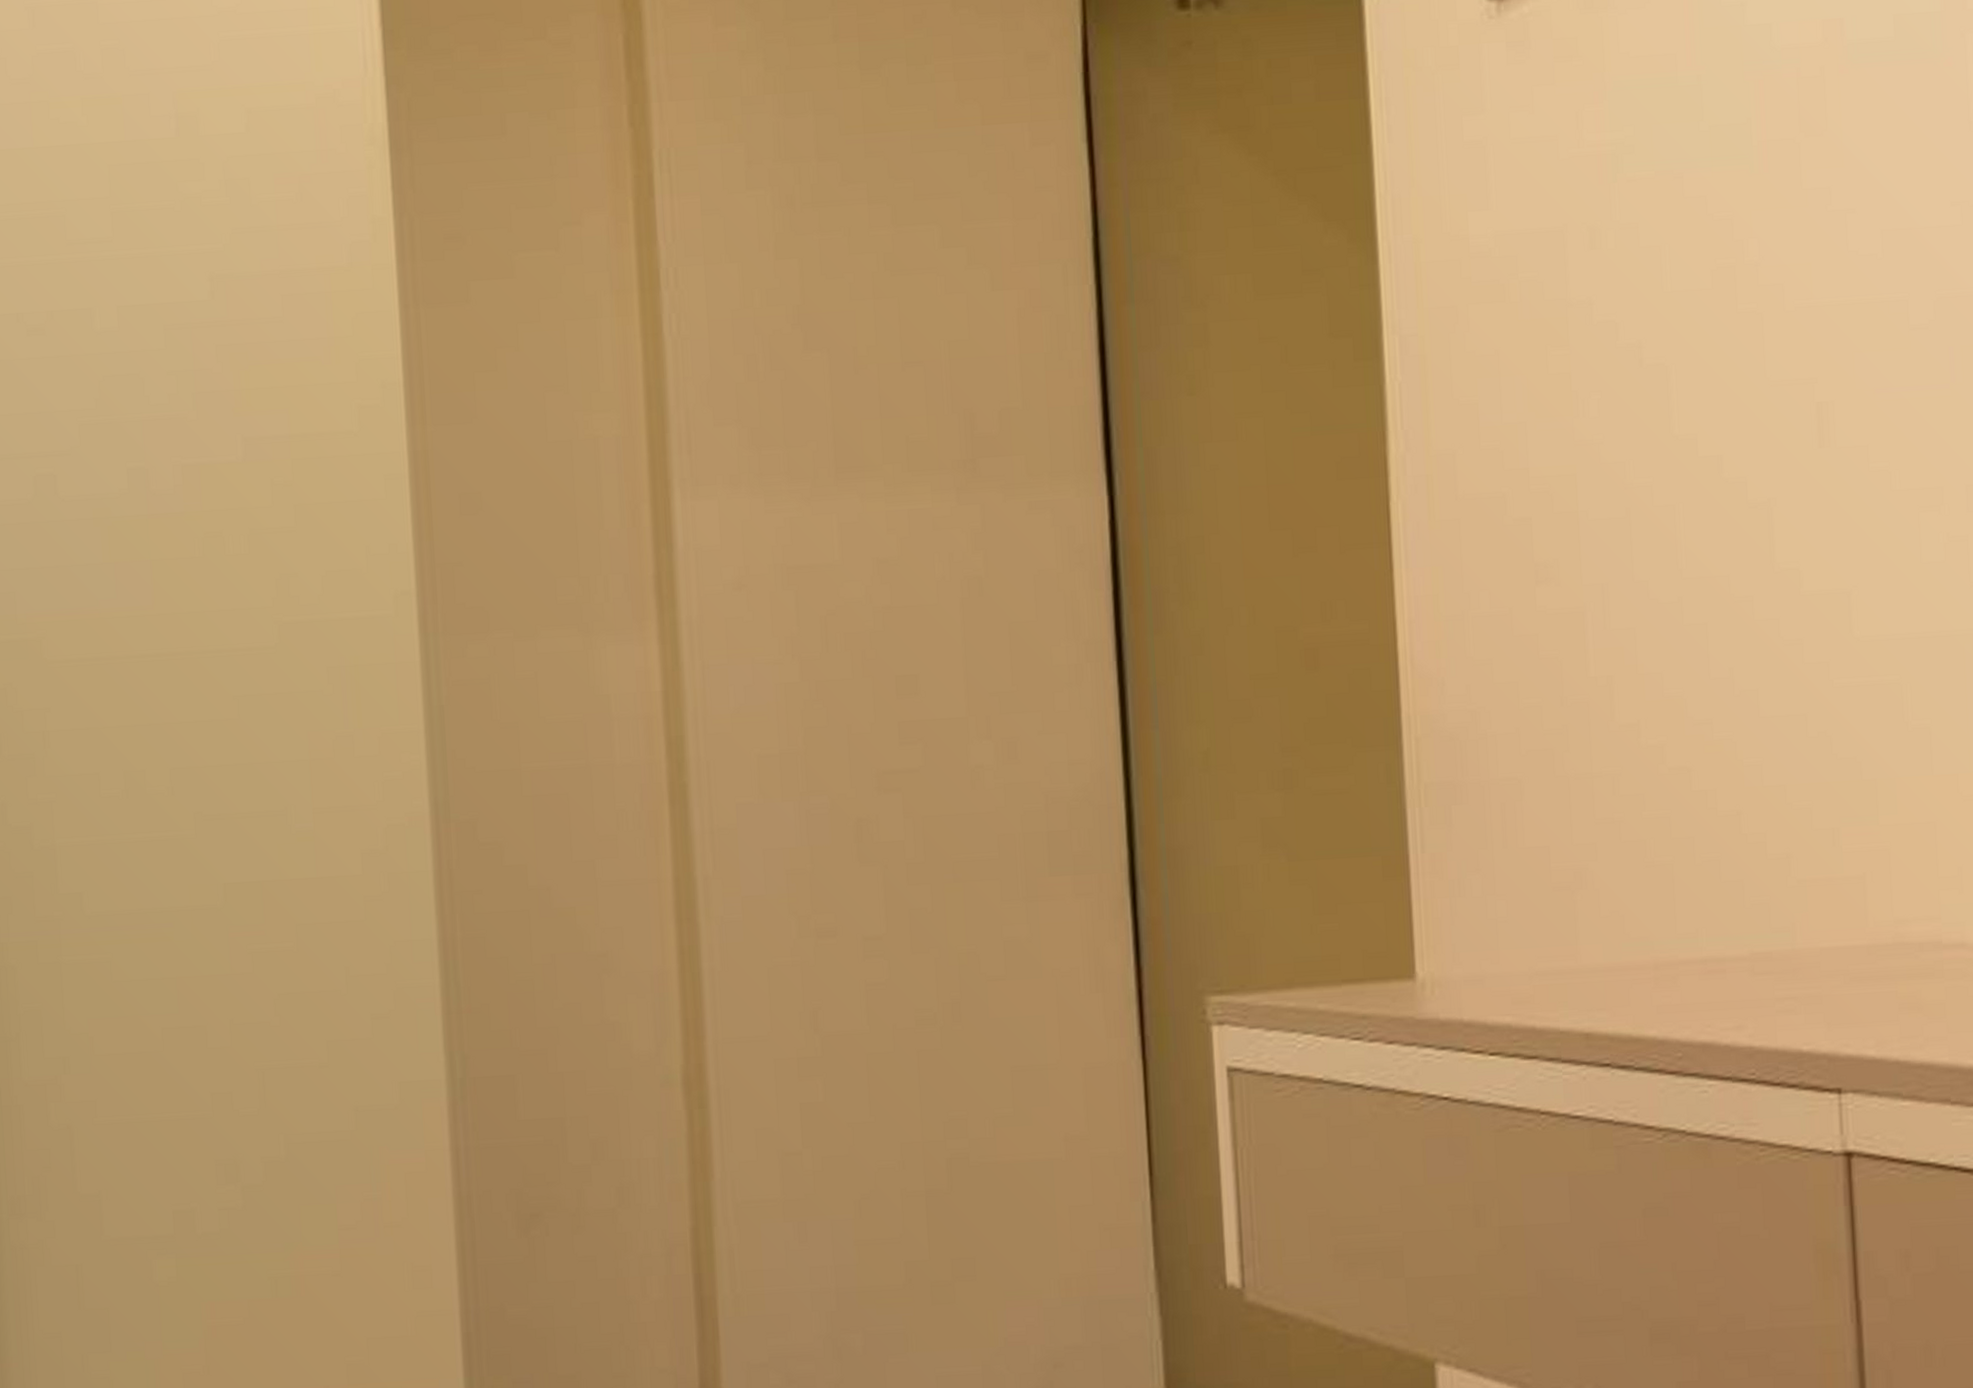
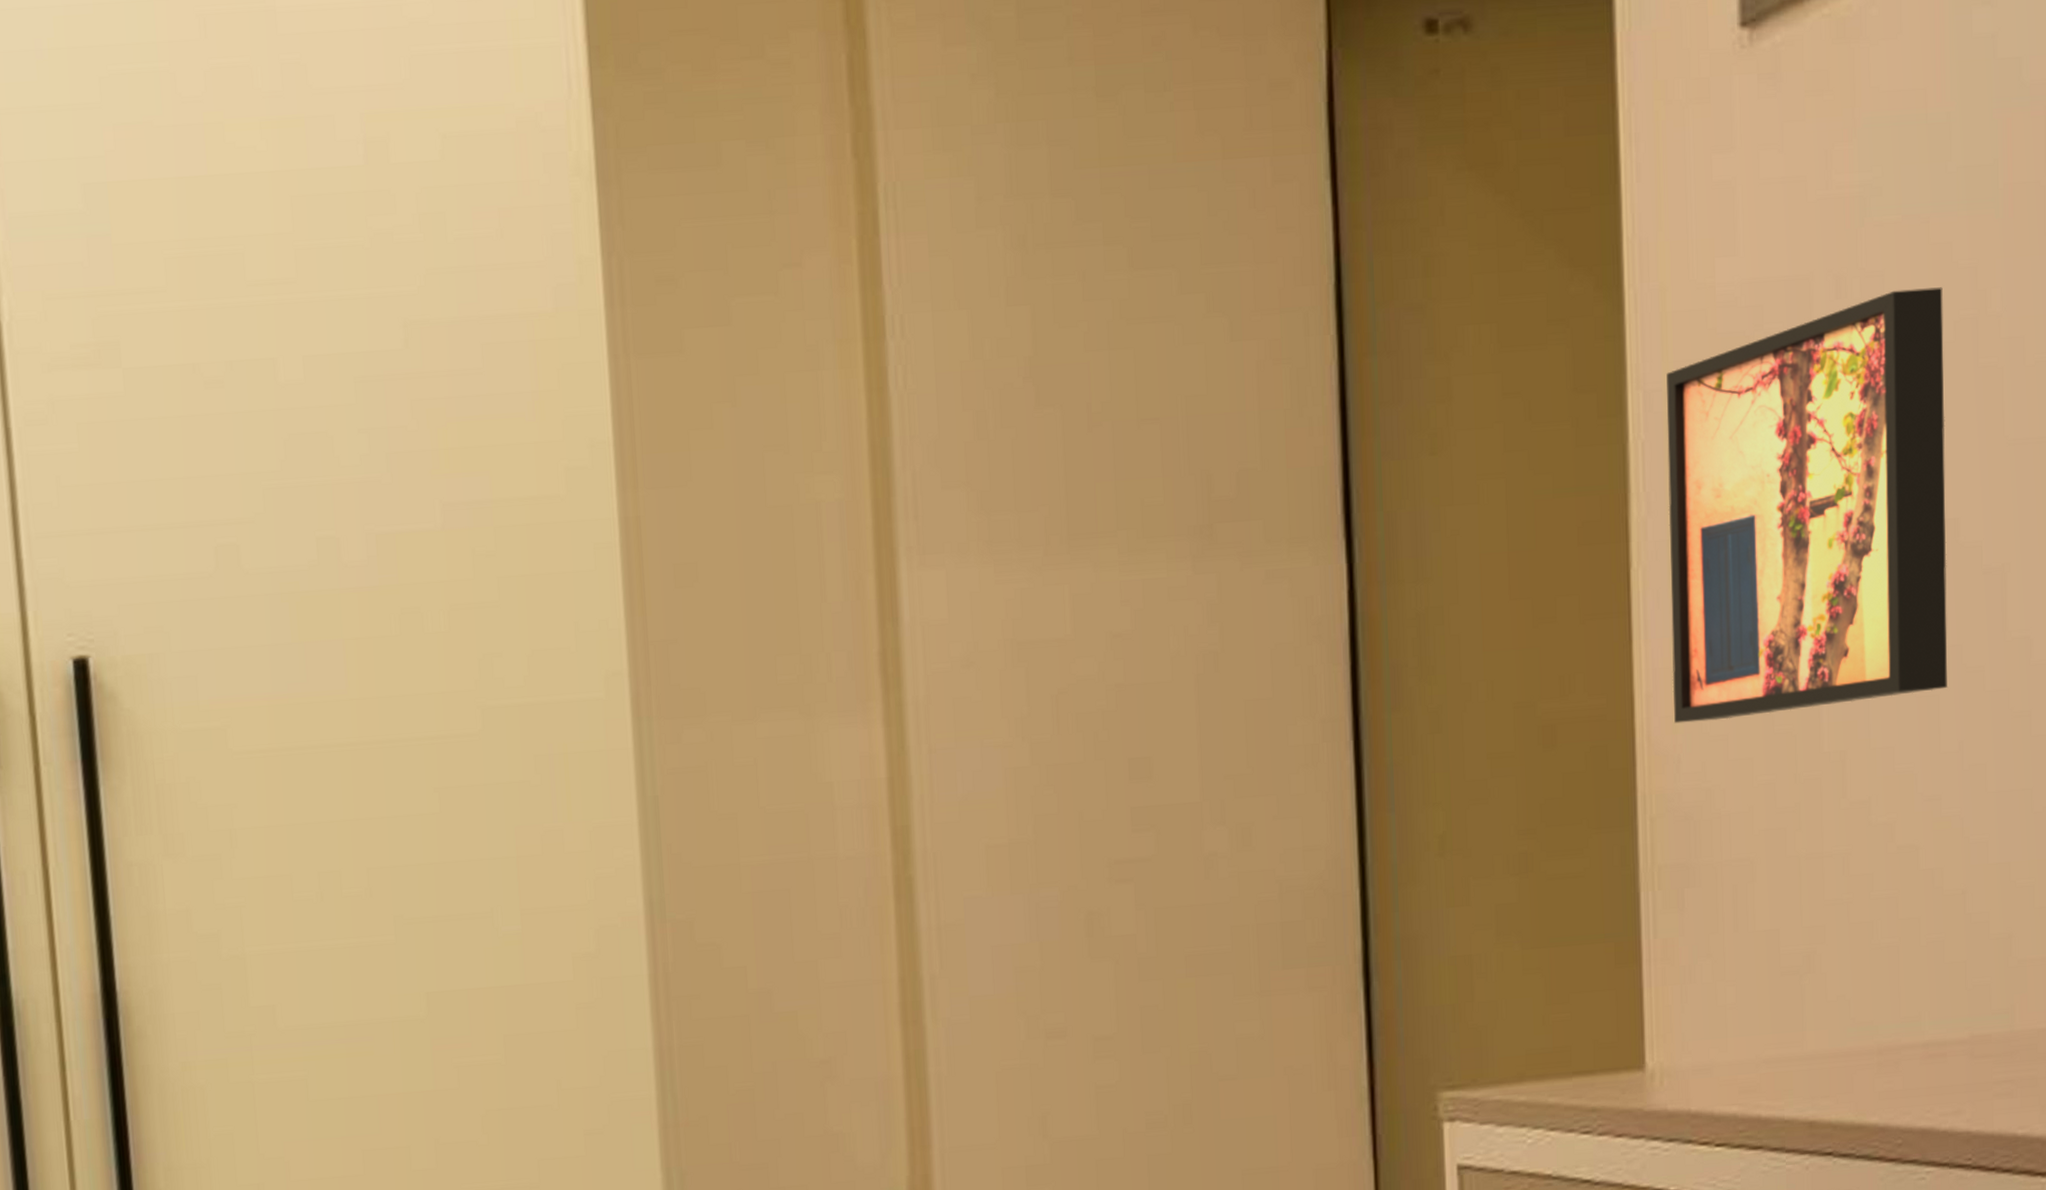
wall art: none [1422,238,1715,648] -> present [1666,287,1947,724]

